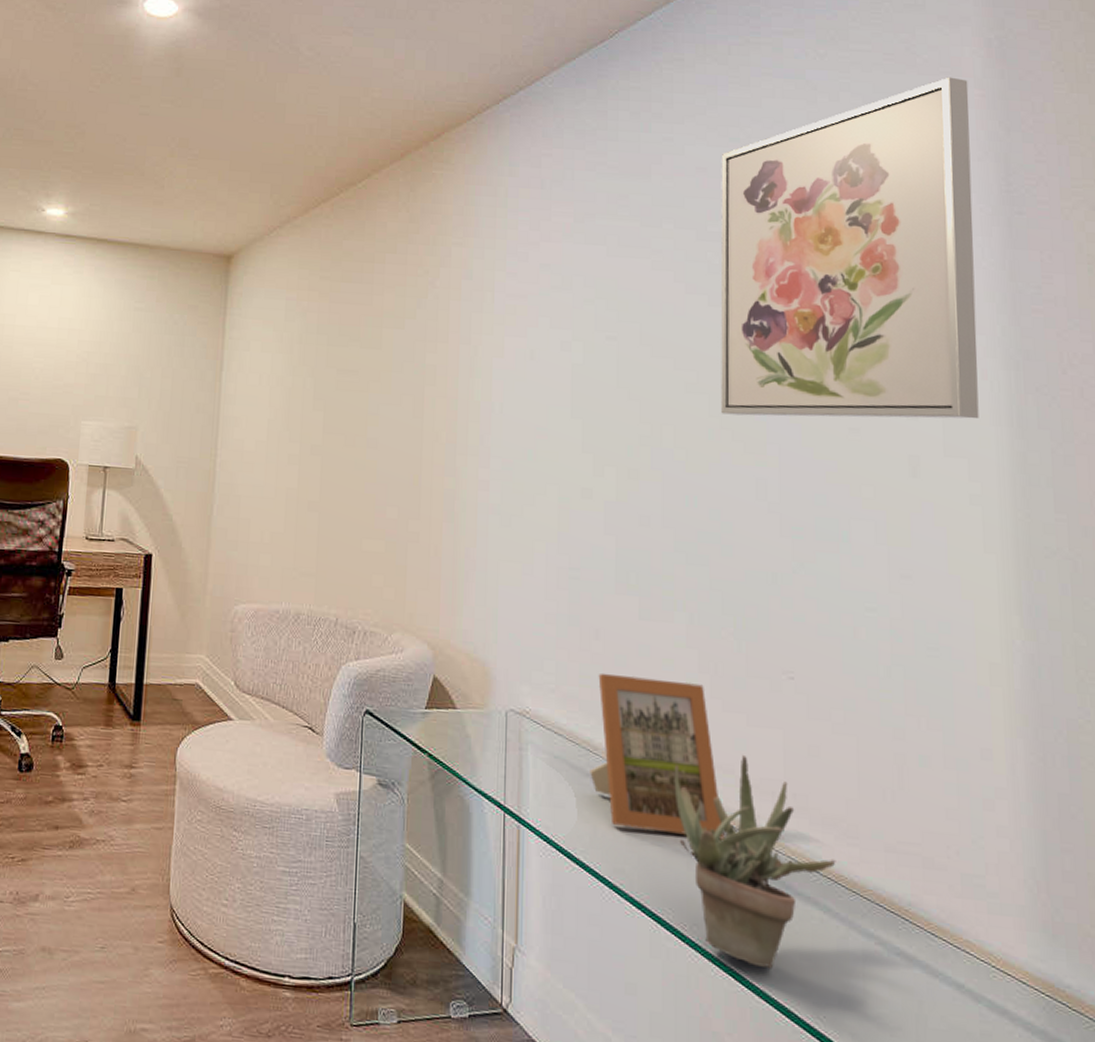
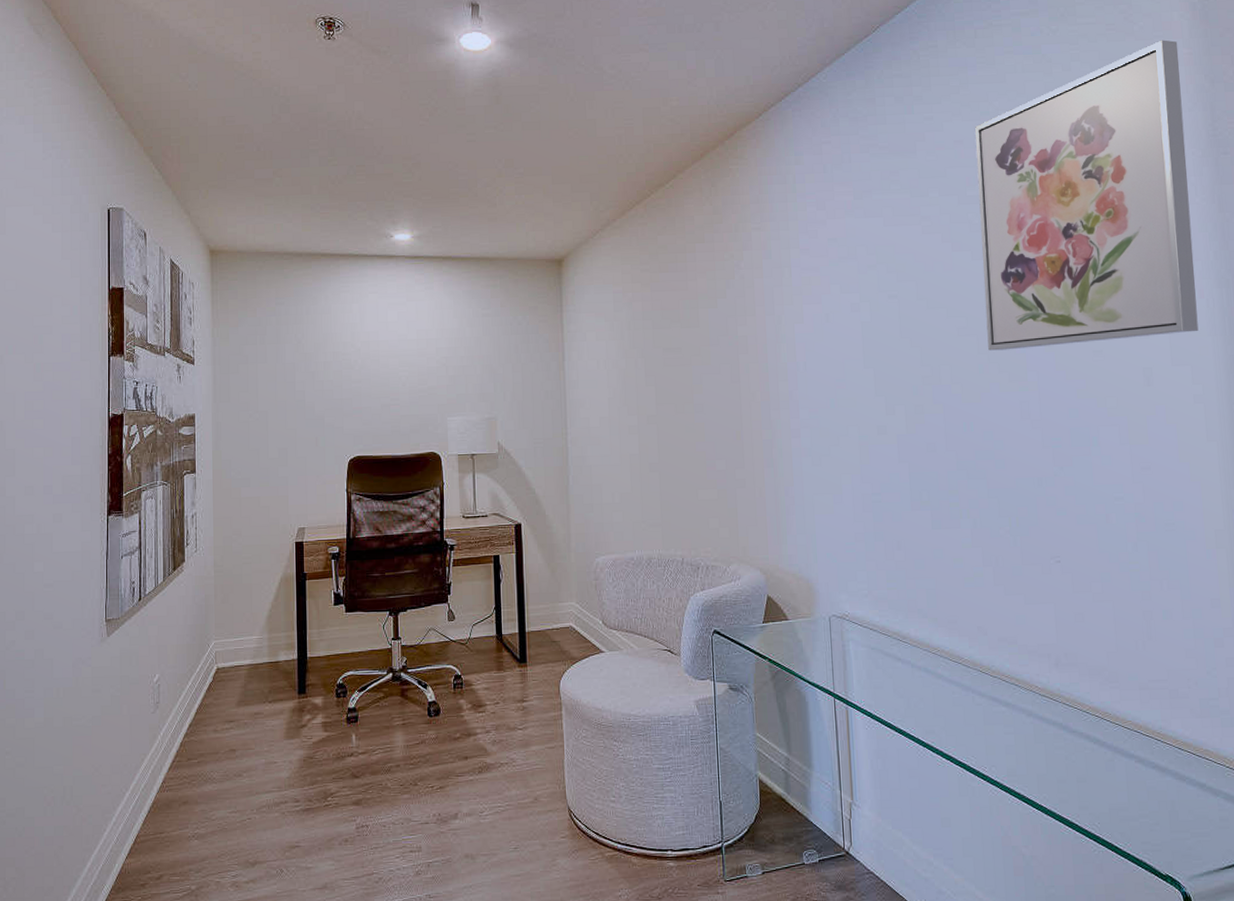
picture frame: present [590,673,725,840] -> none [901,575,1013,697]
succulent plant: present [674,754,836,969] -> none [969,627,1102,792]

